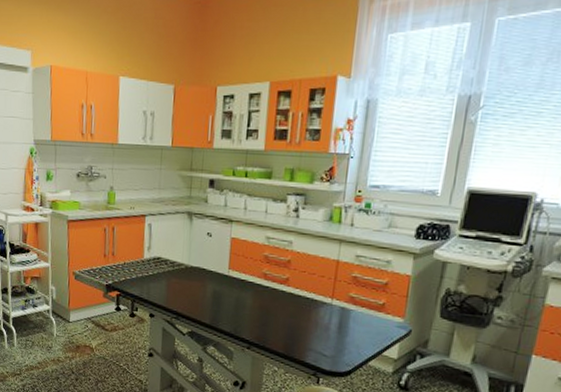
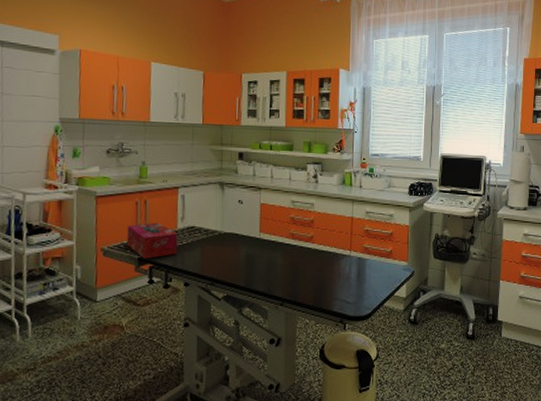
tissue box: none [95,250,144,287] -> present [126,222,178,259]

